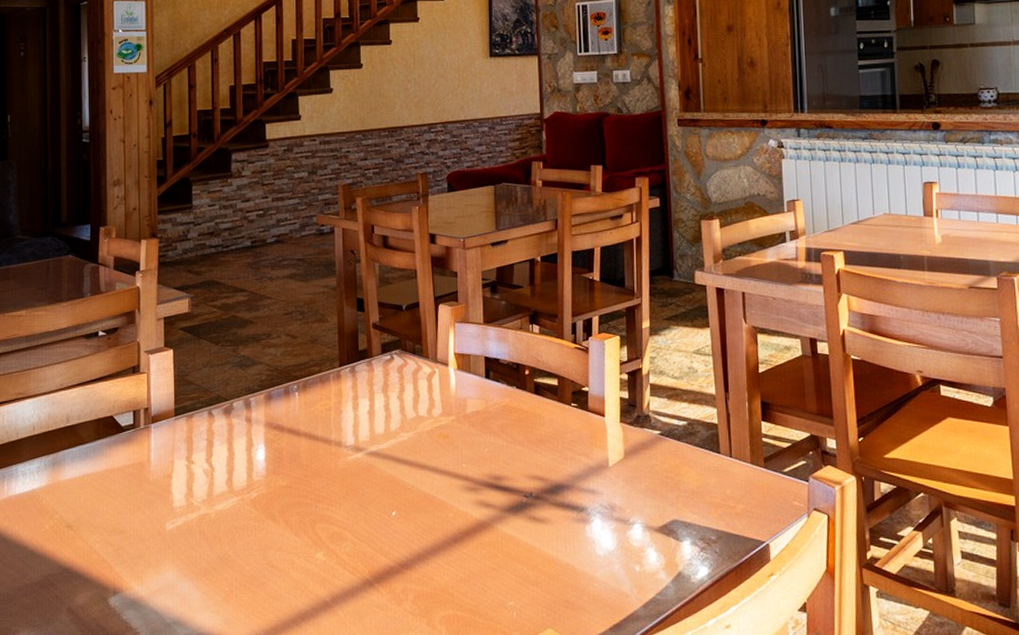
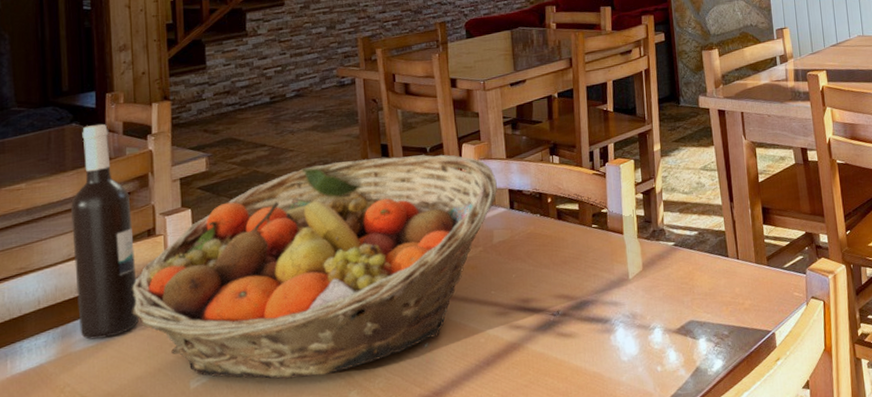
wine bottle: none [65,257,123,470] -> present [71,124,140,340]
fruit basket: none [116,312,473,532] -> present [131,154,497,379]

